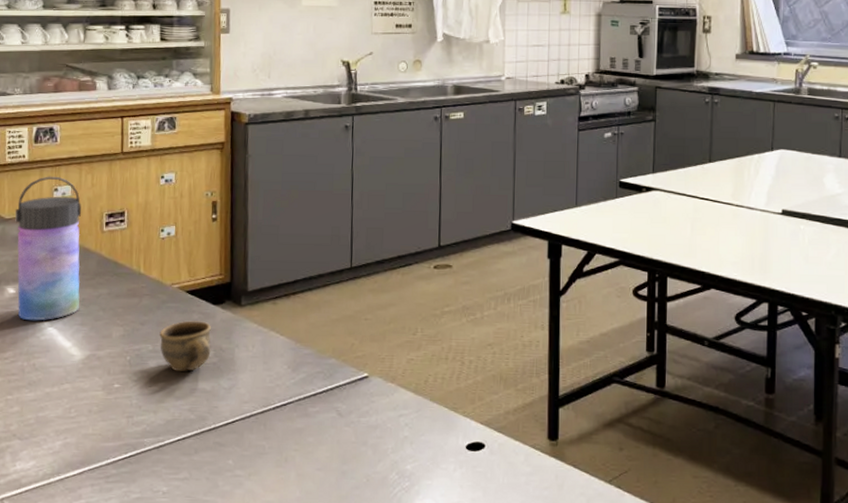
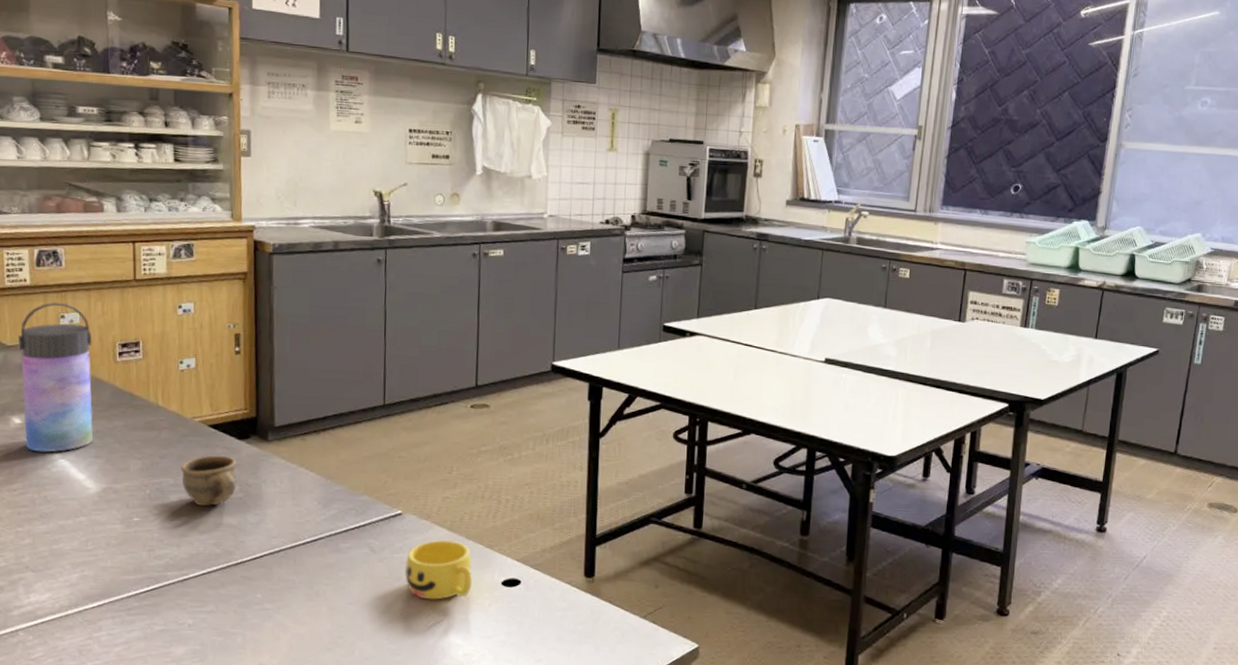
cup: none [371,402,437,465] -> present [405,539,472,600]

